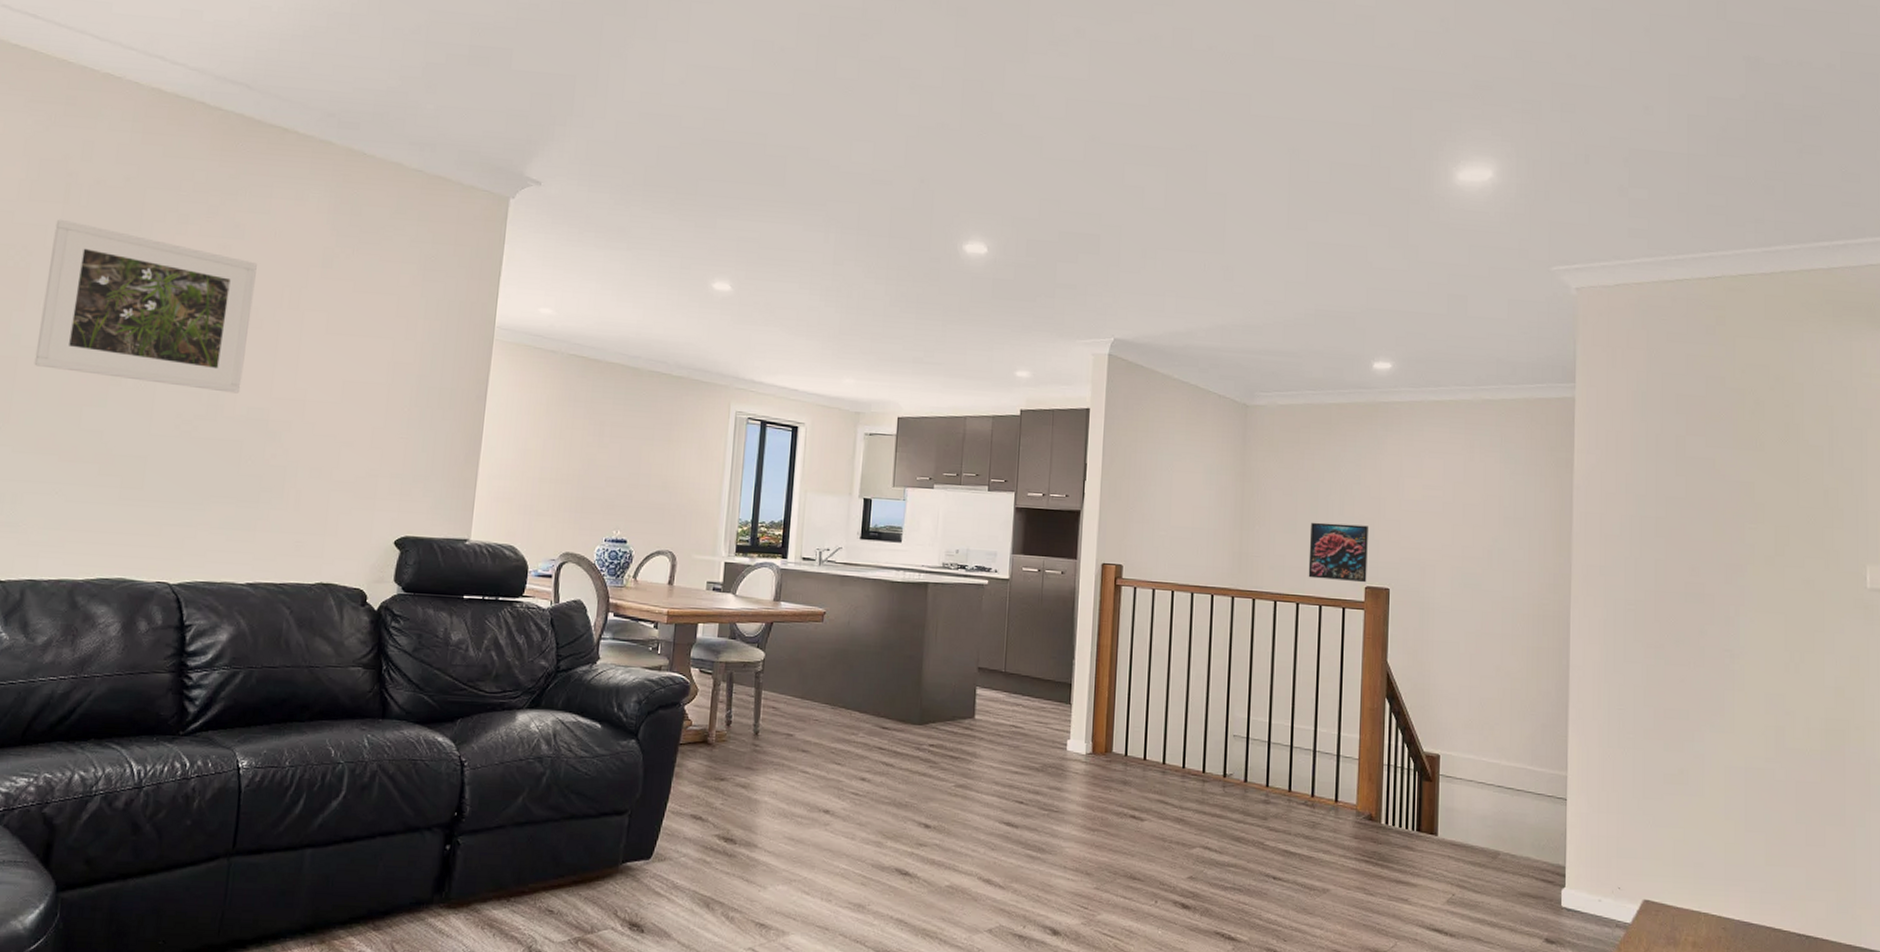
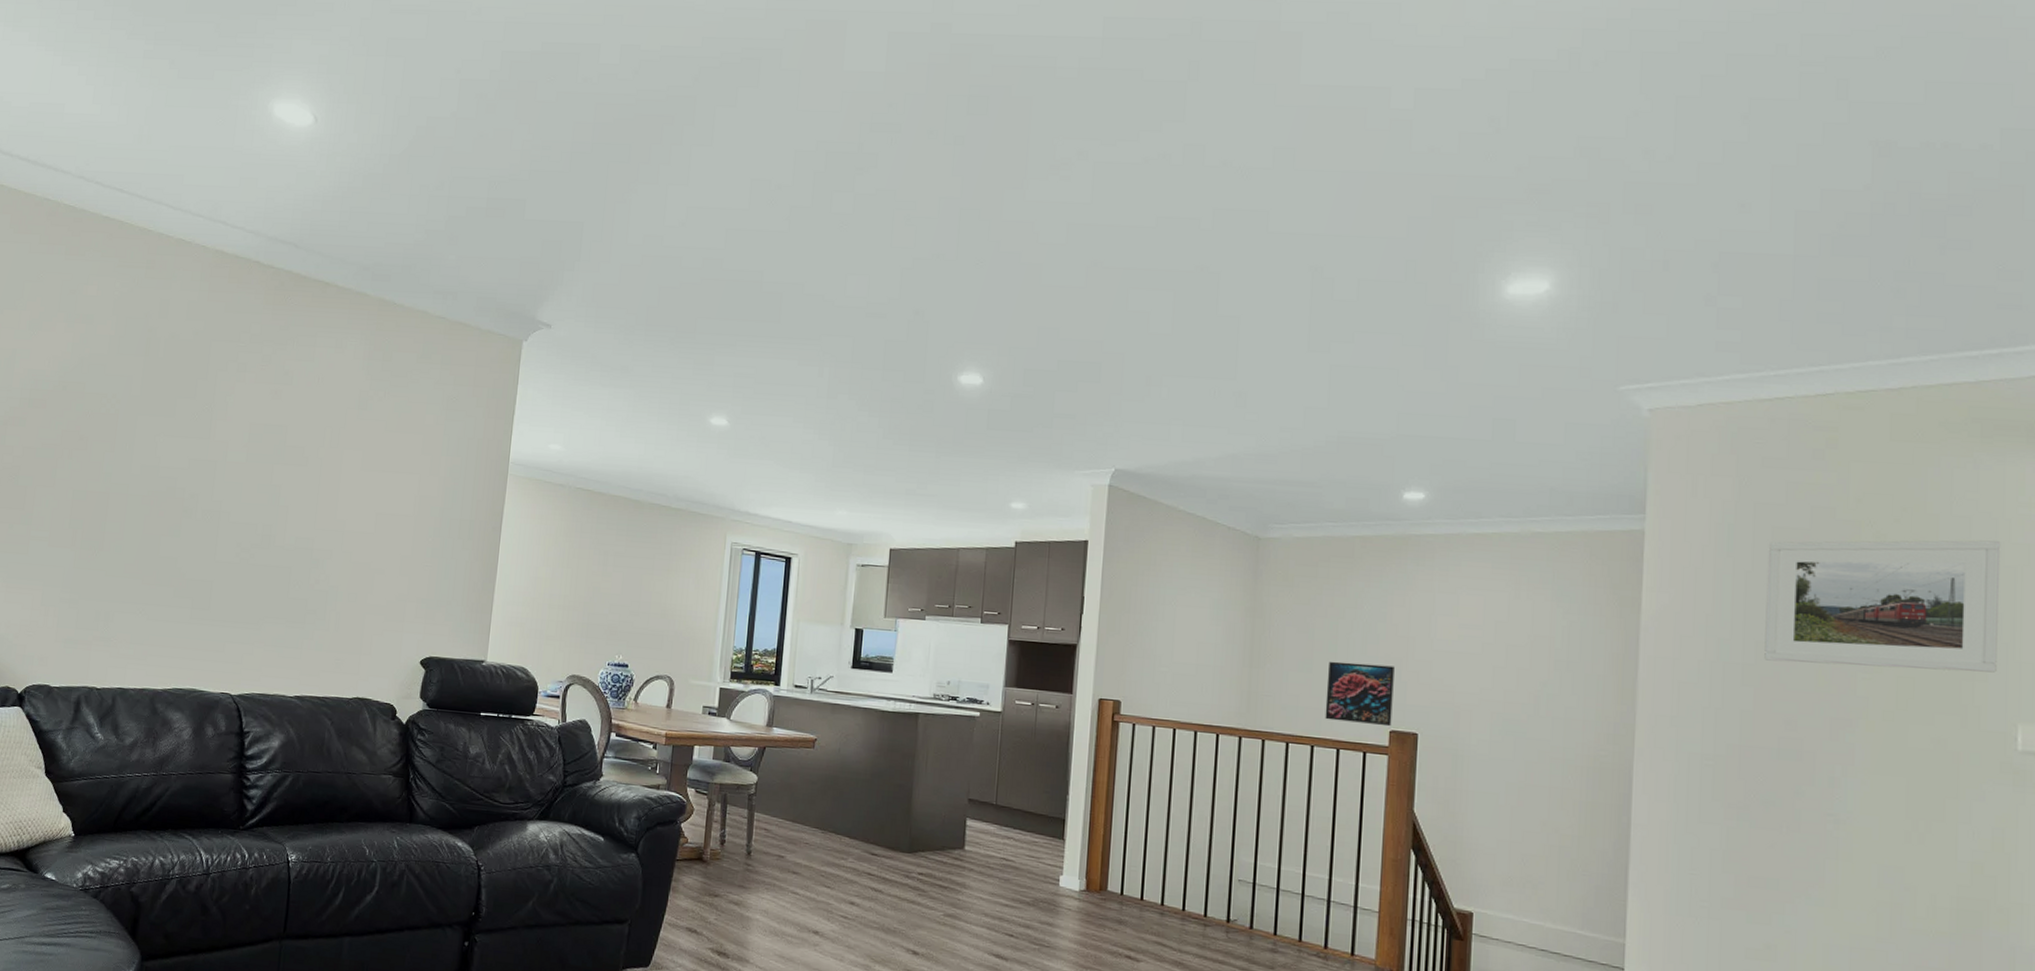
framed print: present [34,219,257,393] -> none [122,370,303,525]
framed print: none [1673,406,1850,521] -> present [1764,540,2001,673]

